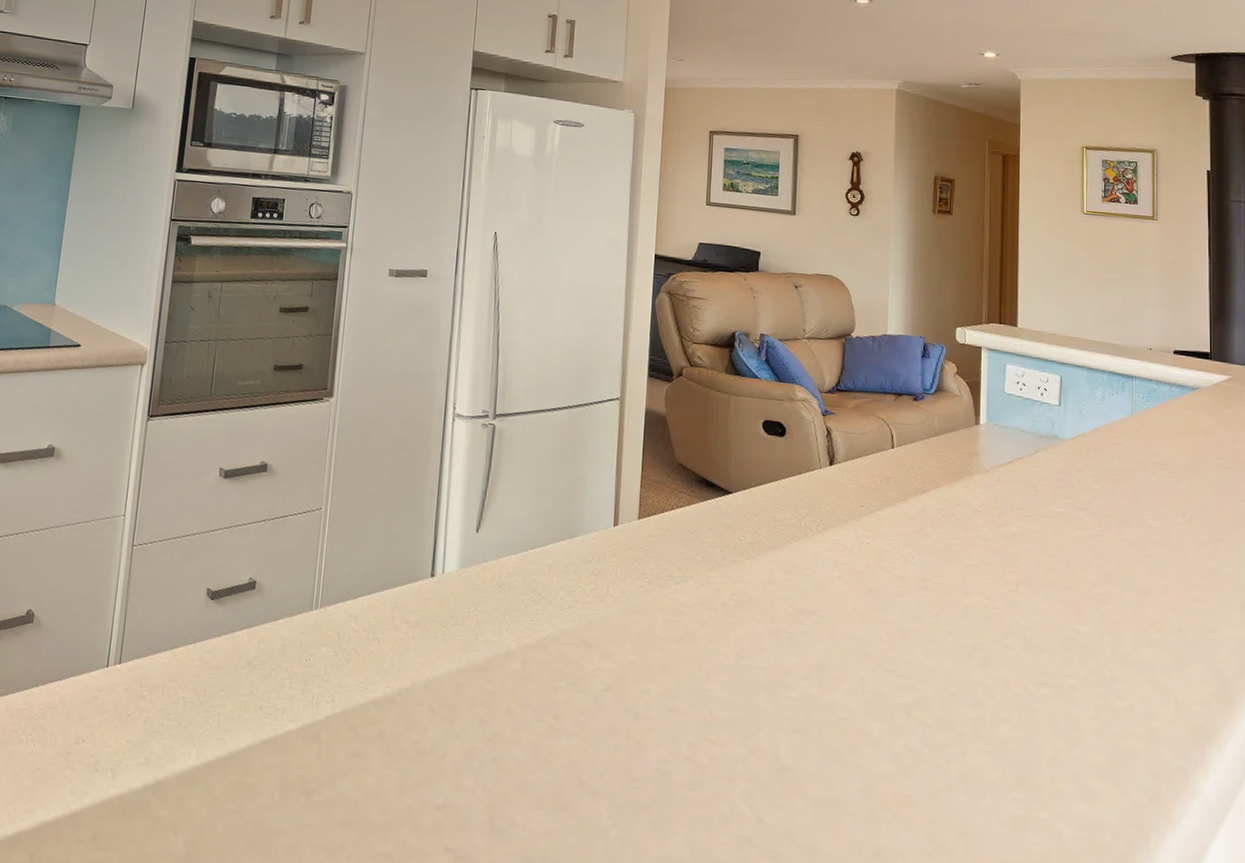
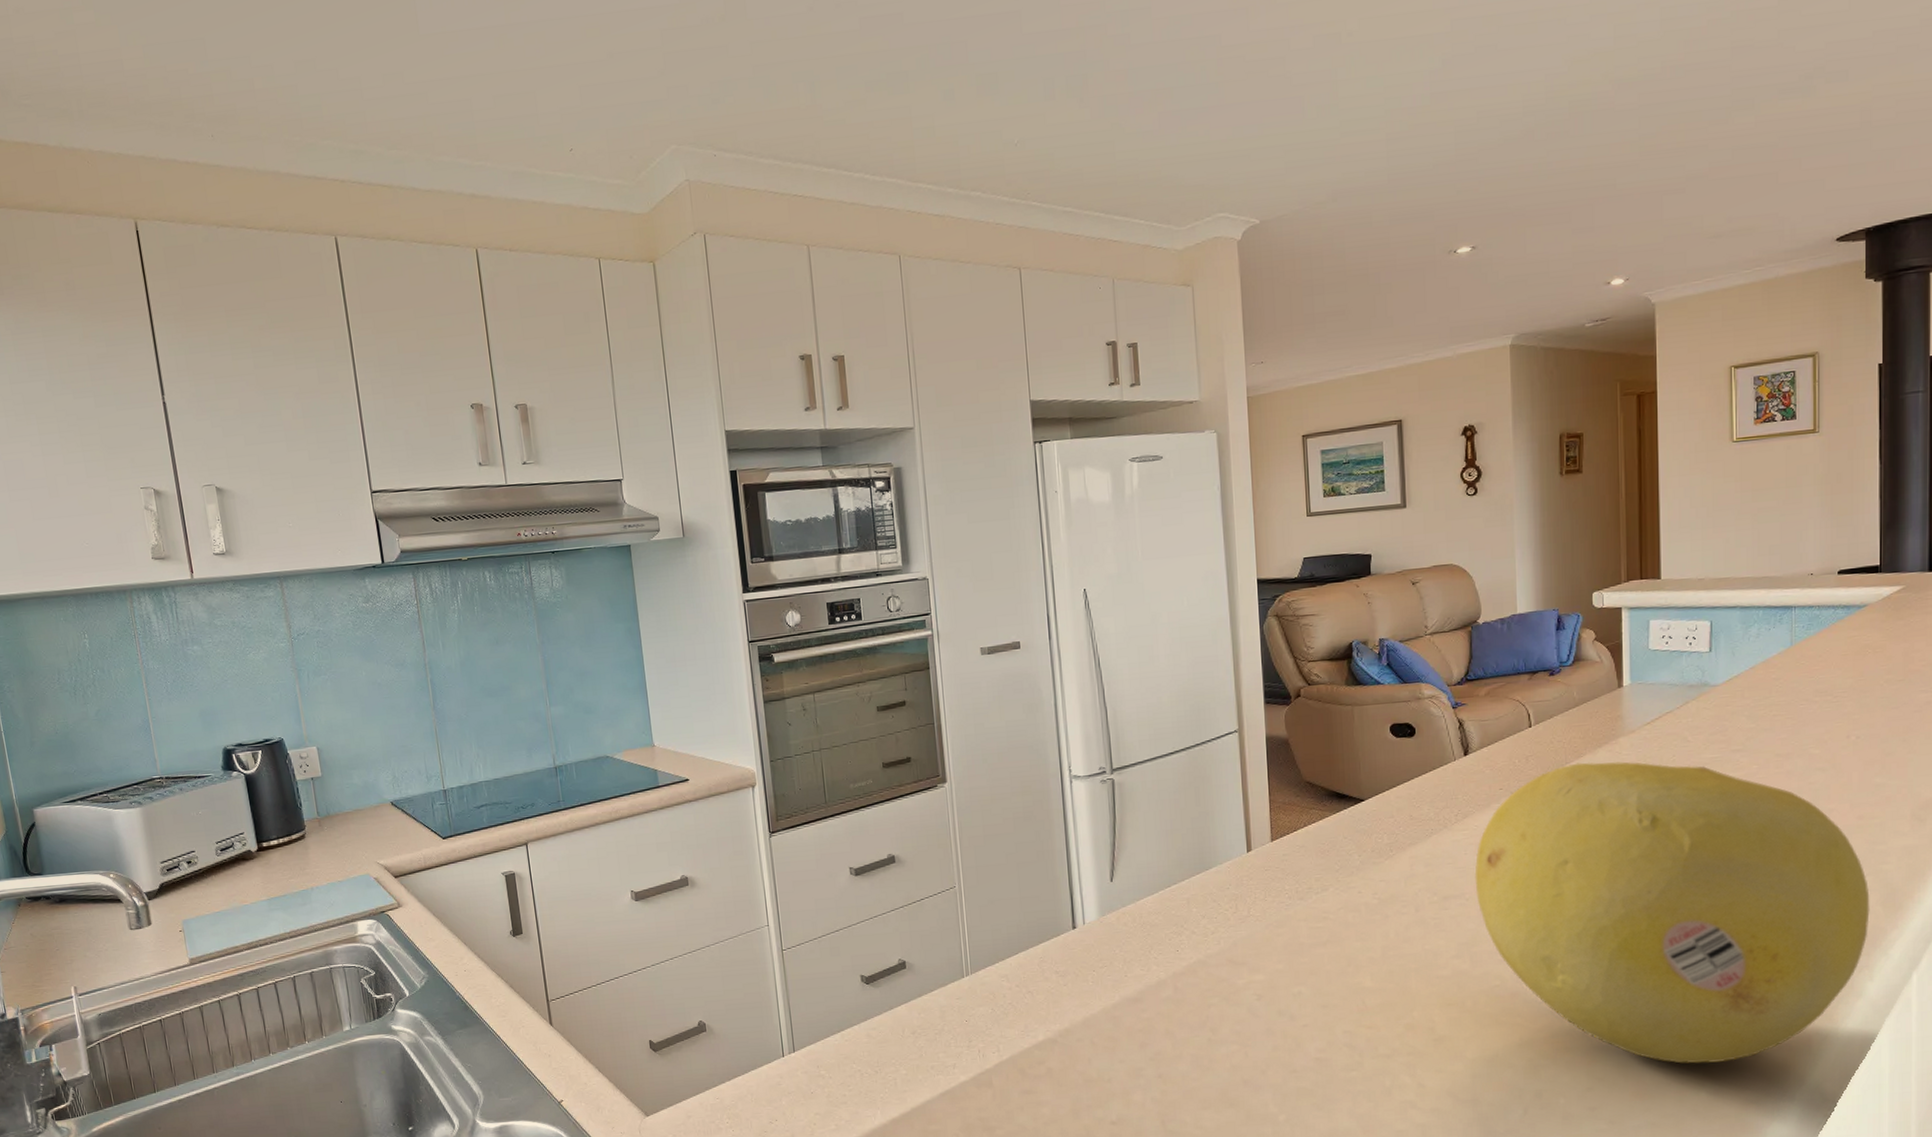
fruit: none [830,493,1204,848] -> present [1474,761,1870,1064]

